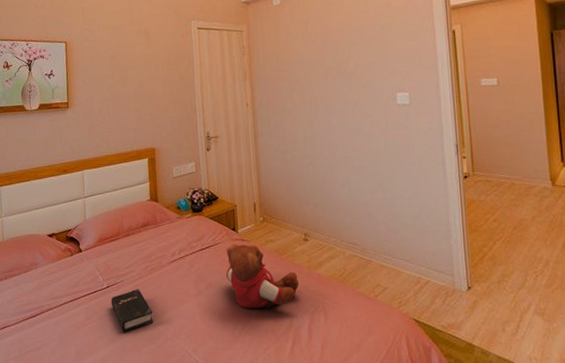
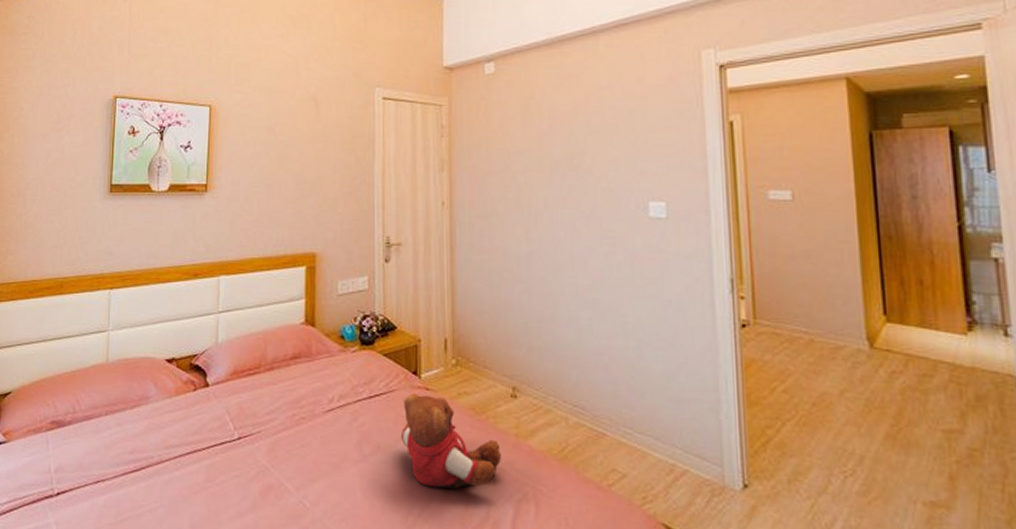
hardback book: present [111,288,153,332] -> none [242,444,297,504]

